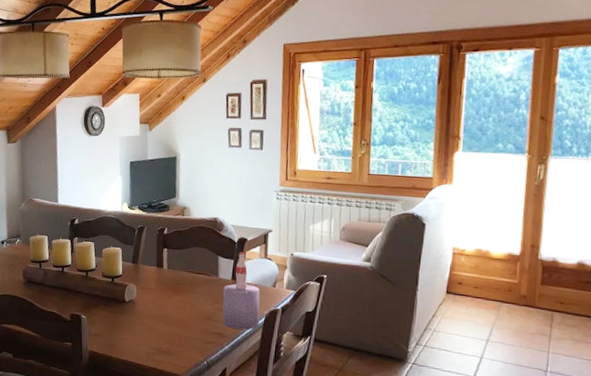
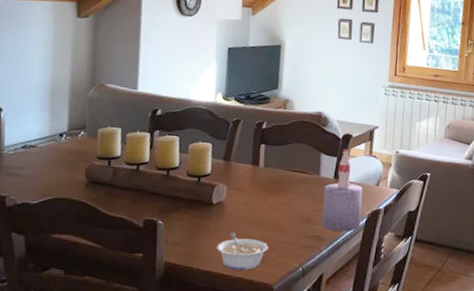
legume: none [131,327,176,361] -> present [216,232,269,271]

